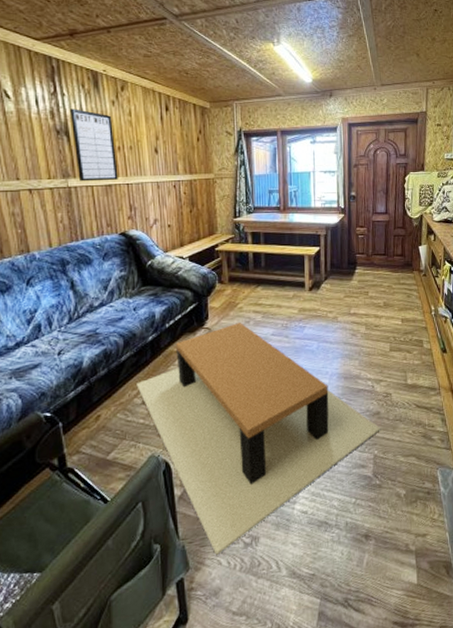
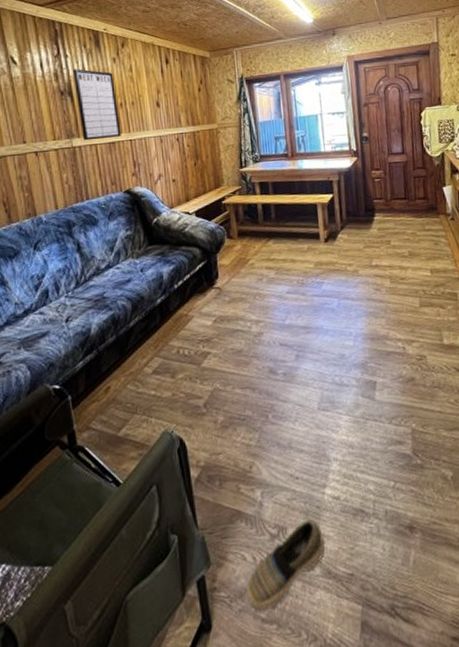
coffee table: present [136,323,380,556] -> none [146,280,417,550]
shoe: none [221,530,291,606] -> present [247,519,325,612]

